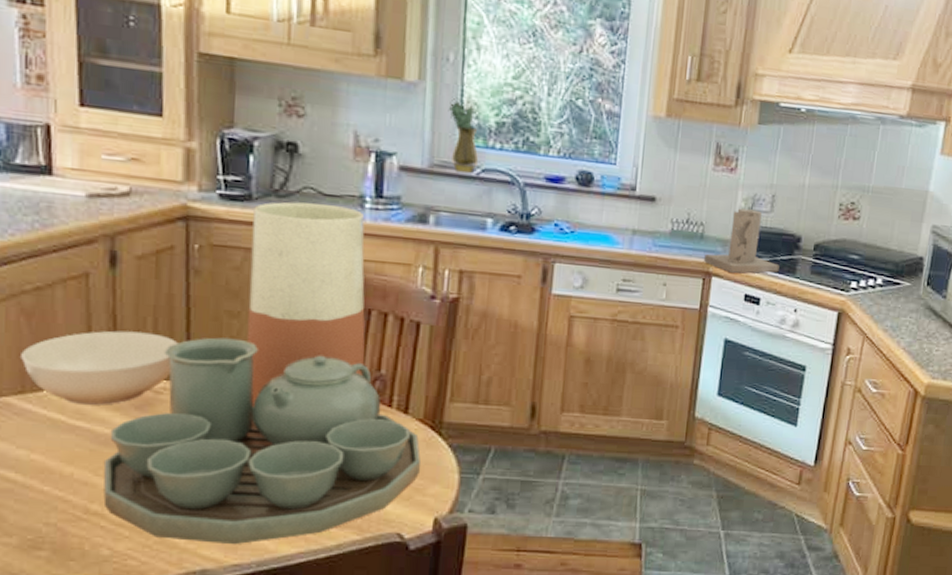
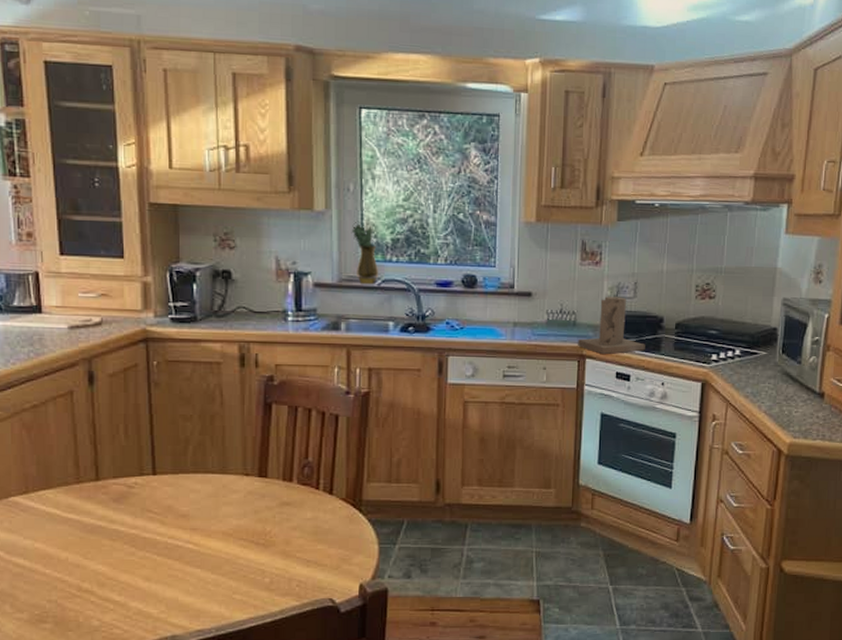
bowl: present [21,330,178,405] -> none [24,437,145,500]
tea set: present [103,337,421,545] -> none [91,438,345,614]
vase: present [246,201,366,407] -> none [198,320,295,495]

